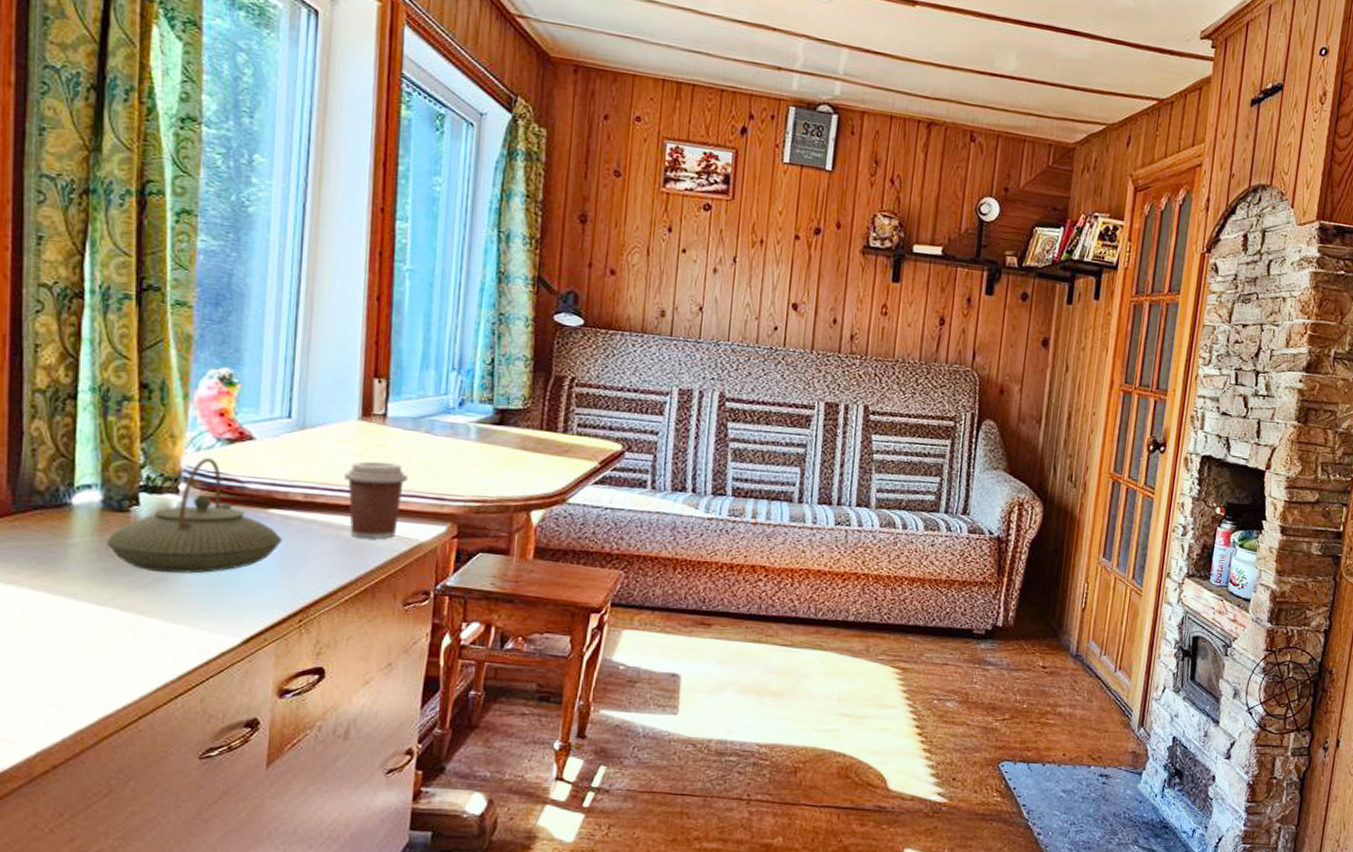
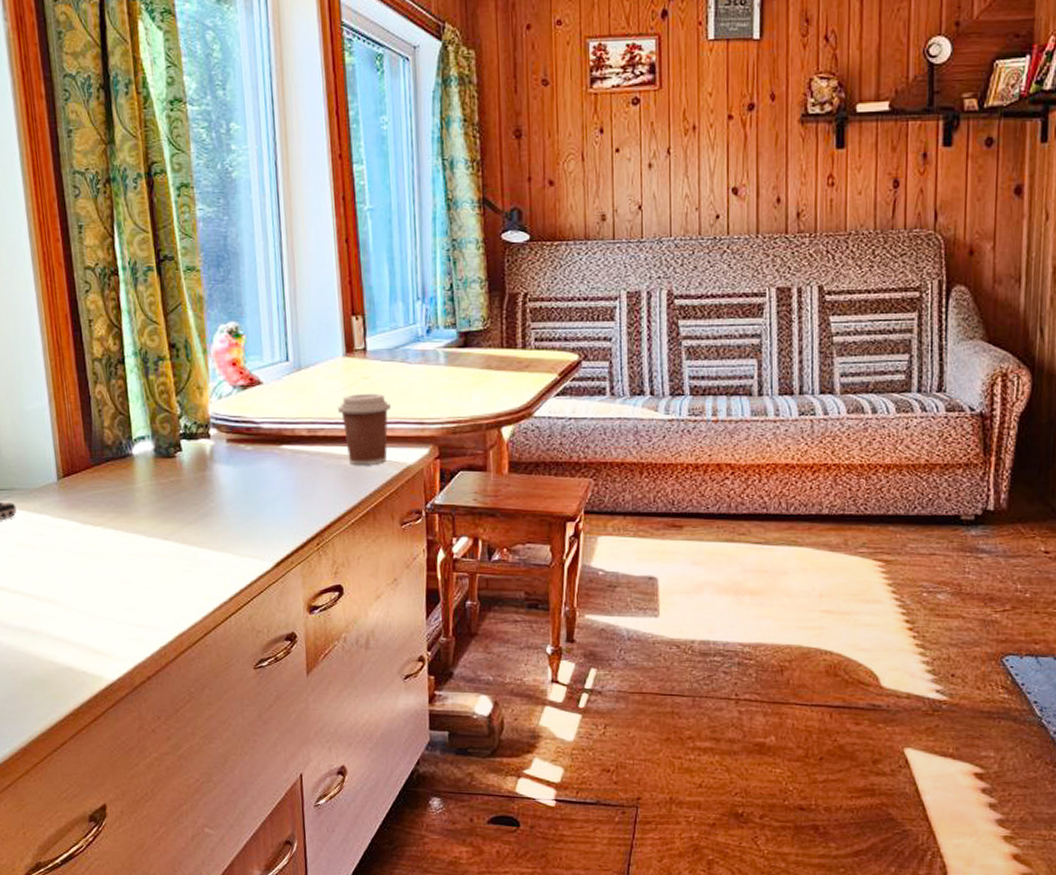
teapot: present [106,457,282,574] -> none [162,404,295,509]

